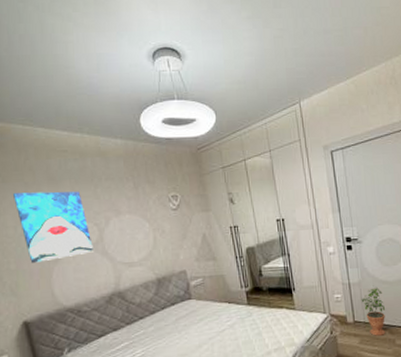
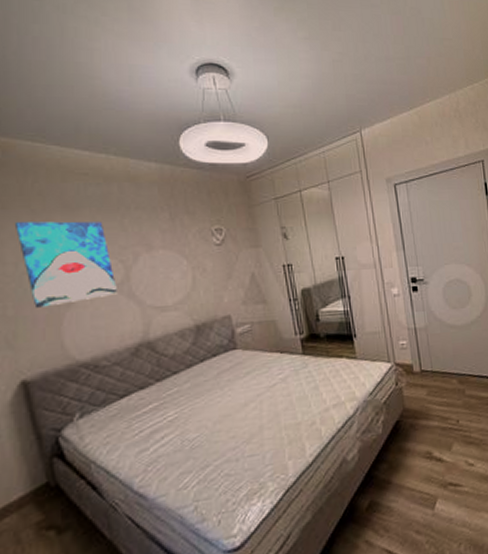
potted plant: present [361,285,386,336] -> none [428,330,454,387]

